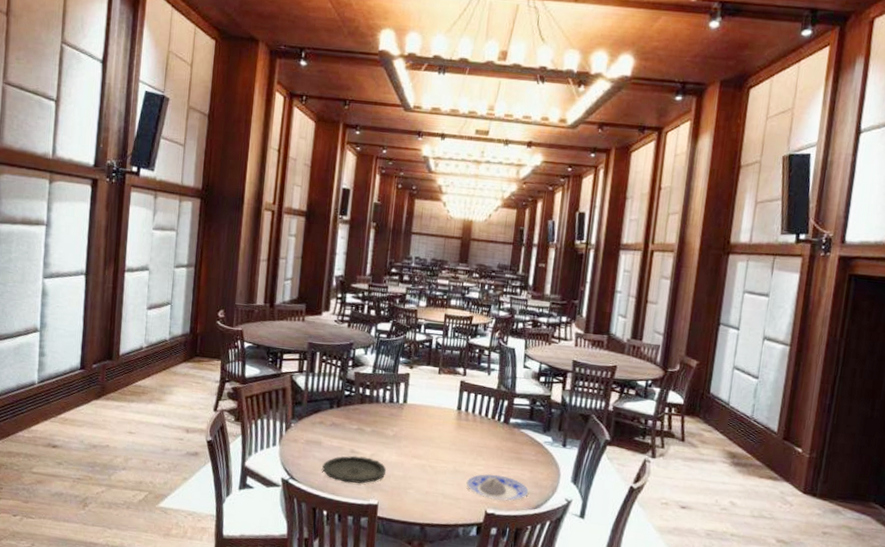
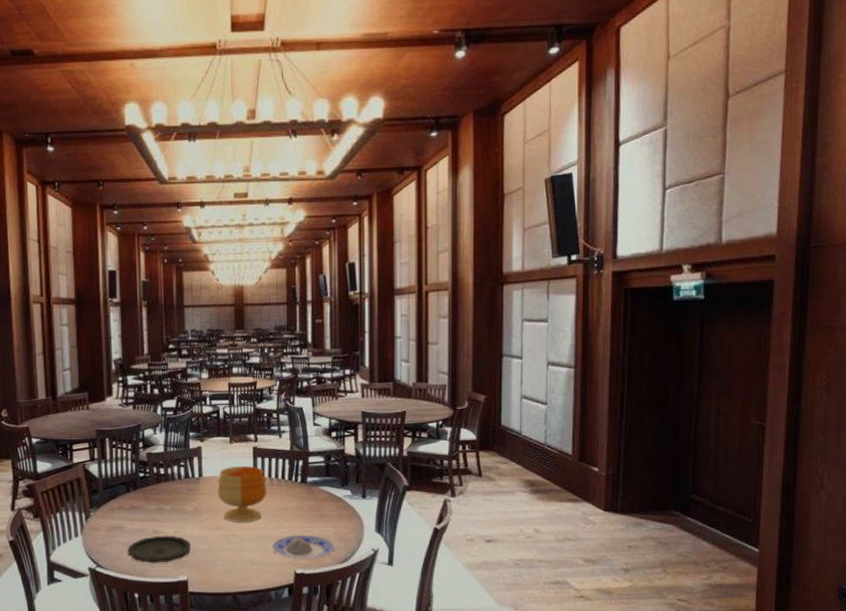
footed bowl: none [418,396,470,455] -> present [216,465,267,522]

